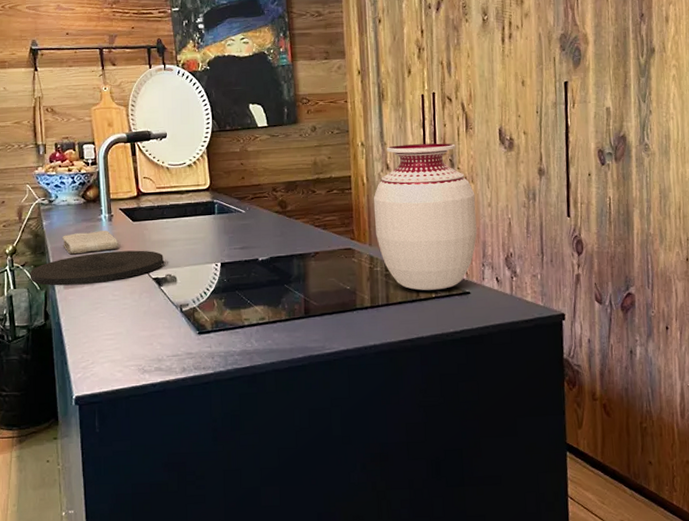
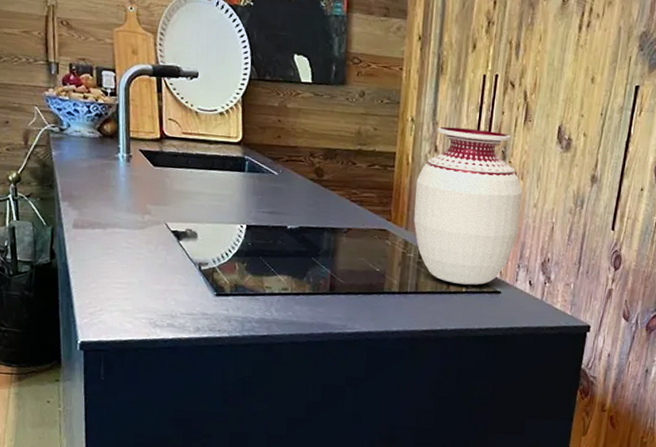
plate: present [30,250,164,286] -> none [35,194,185,228]
washcloth: present [63,230,120,255] -> none [74,169,137,194]

